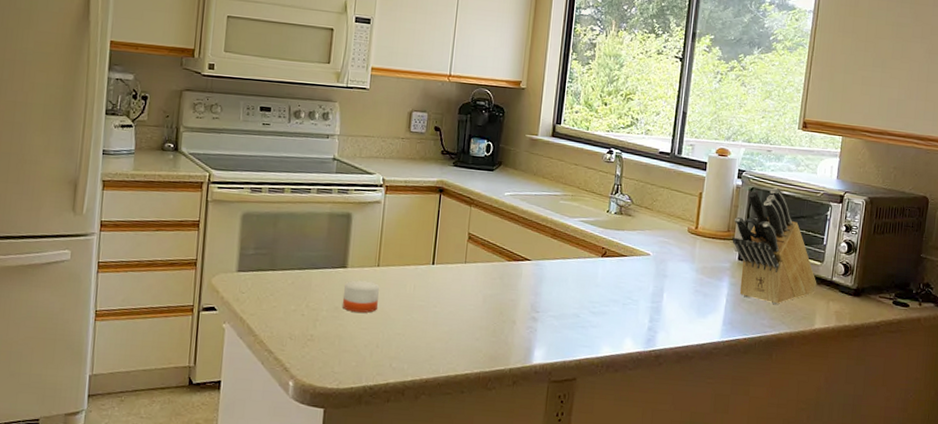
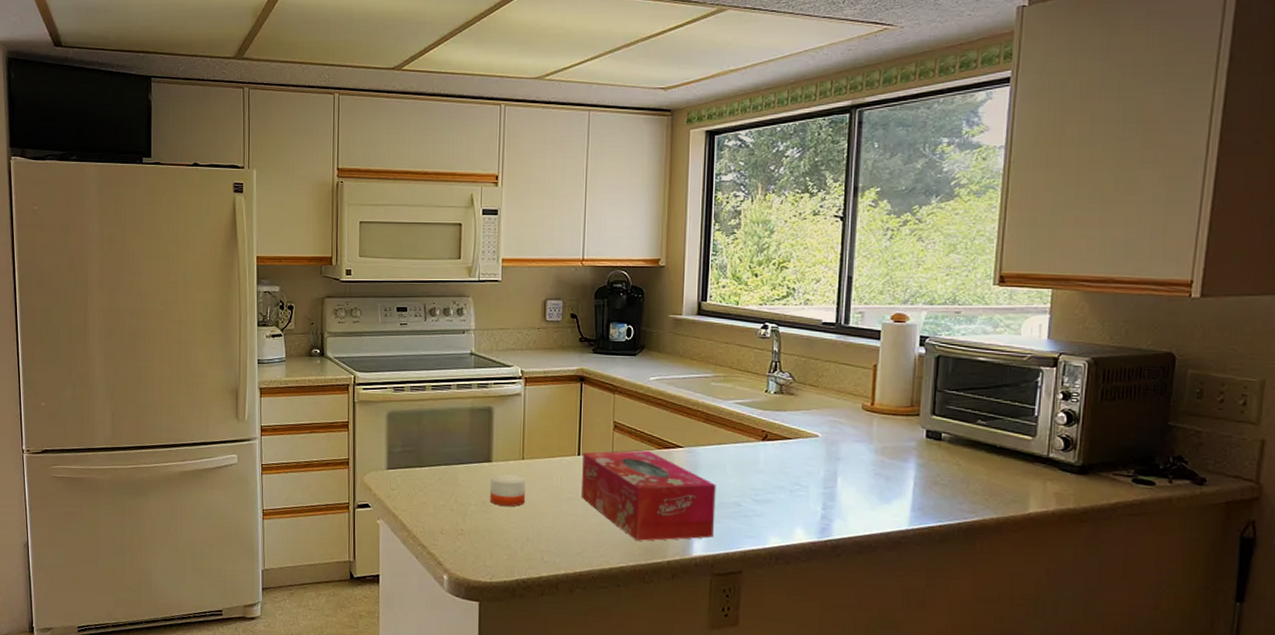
tissue box: none [433,261,558,349] -> present [582,450,716,541]
knife block: present [732,188,817,304] -> none [917,354,1029,486]

